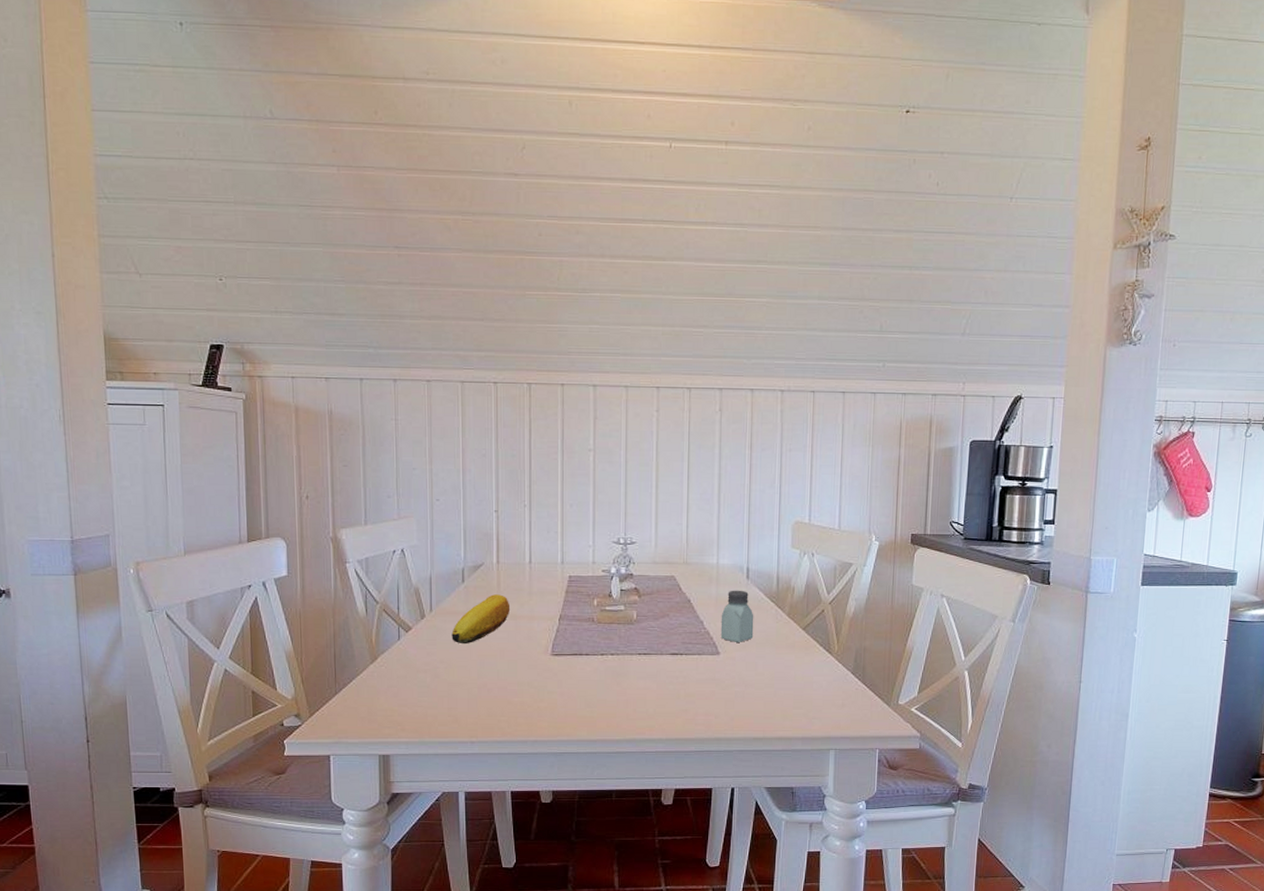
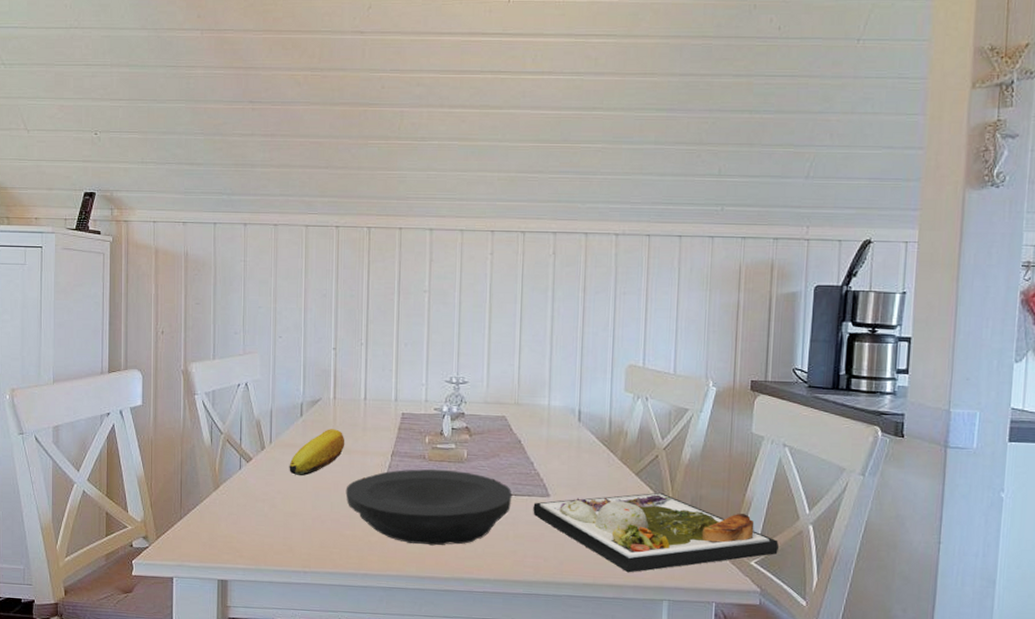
plate: none [512,632,683,709] -> present [345,469,512,546]
dinner plate: none [703,646,938,725] -> present [533,492,780,573]
saltshaker: present [720,590,754,642] -> none [551,432,586,485]

